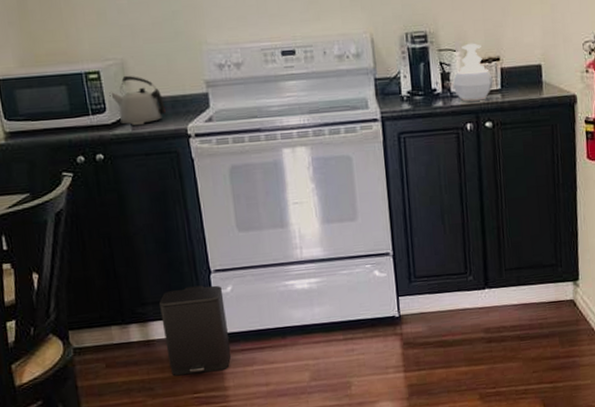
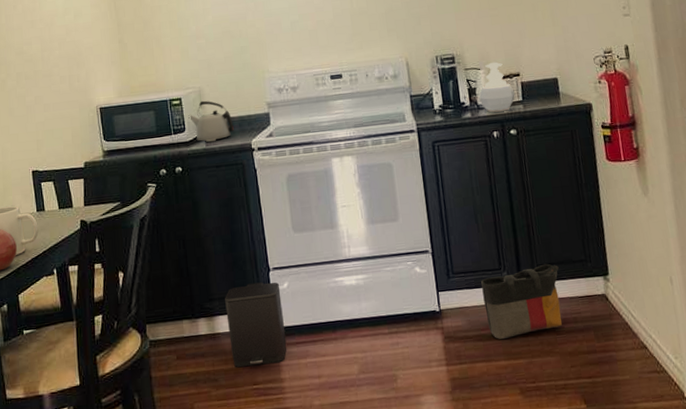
tote bag: none [445,268,528,346] -> present [481,263,563,340]

